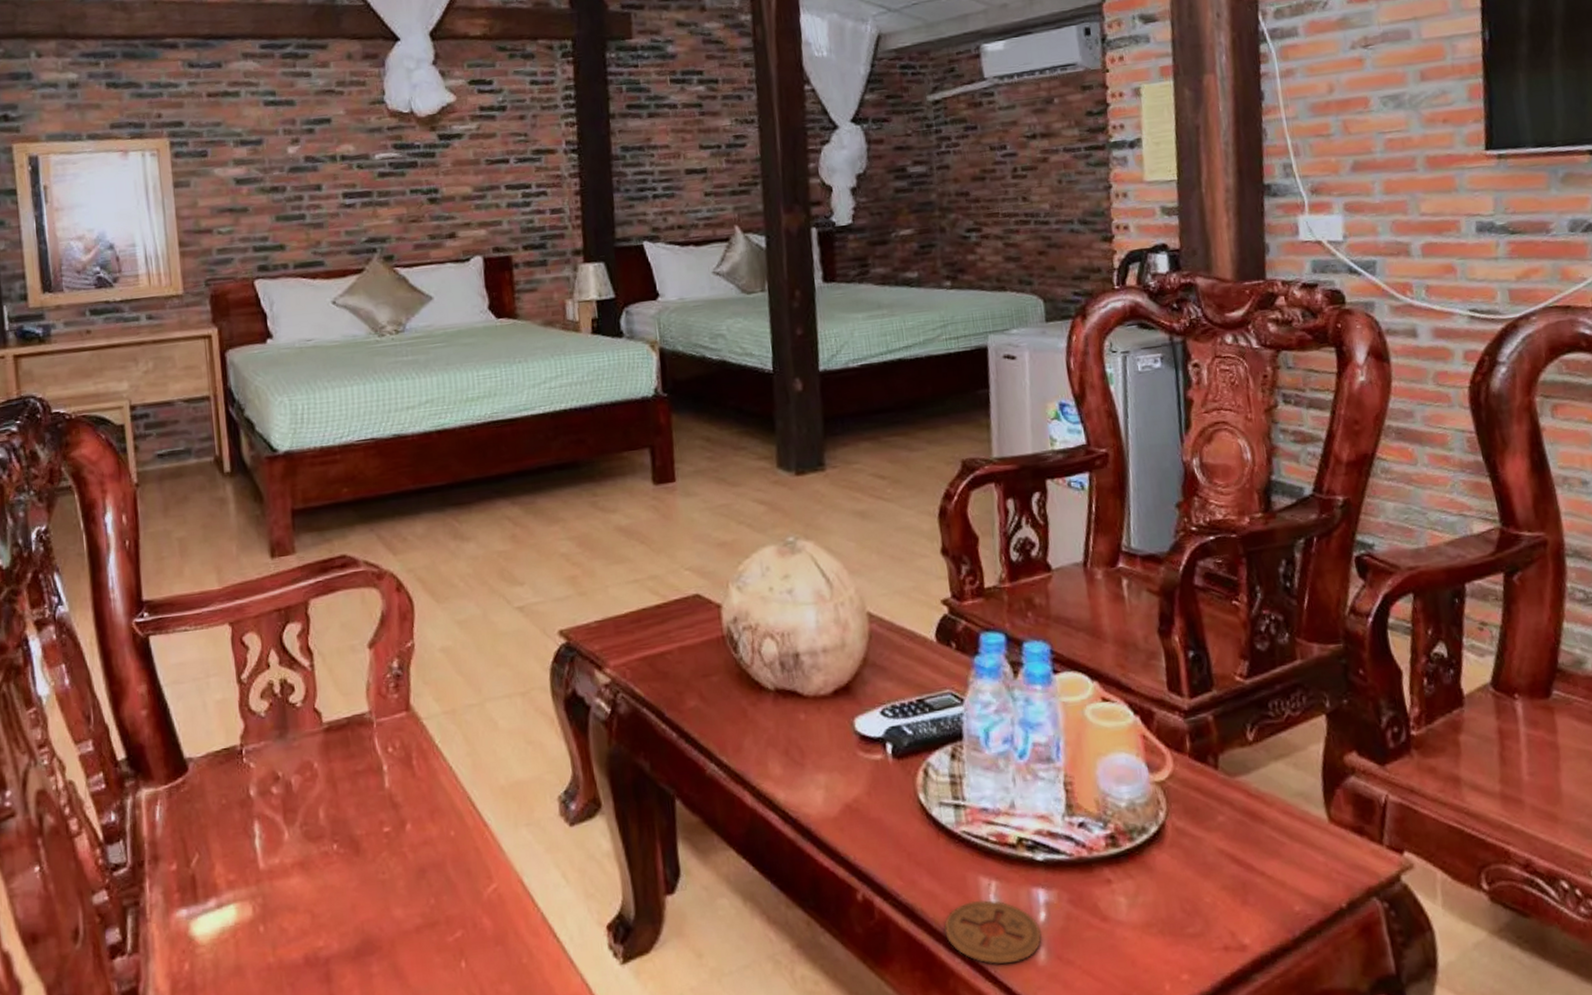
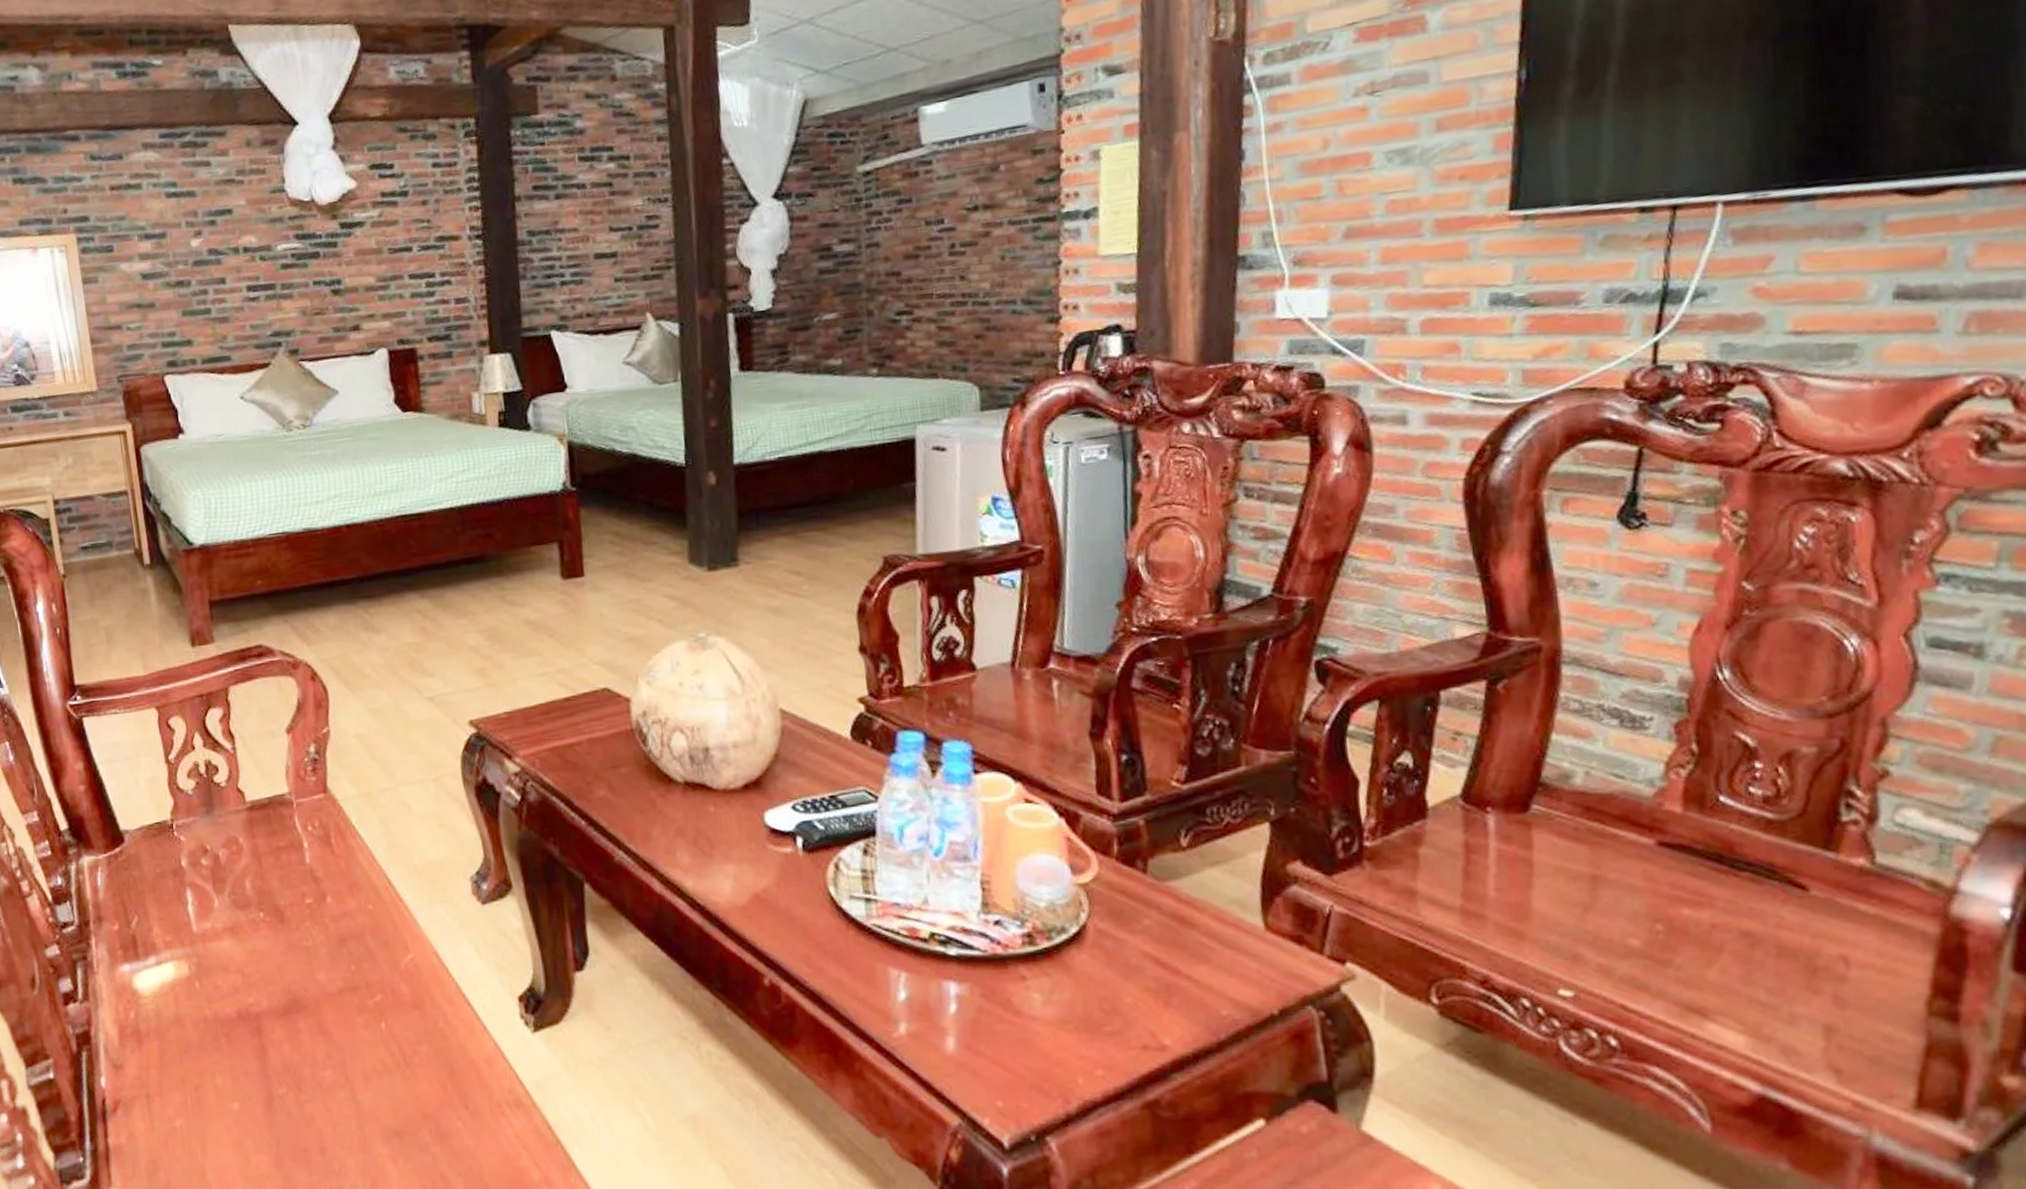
coaster: present [944,899,1042,964] -> none [851,990,951,1051]

